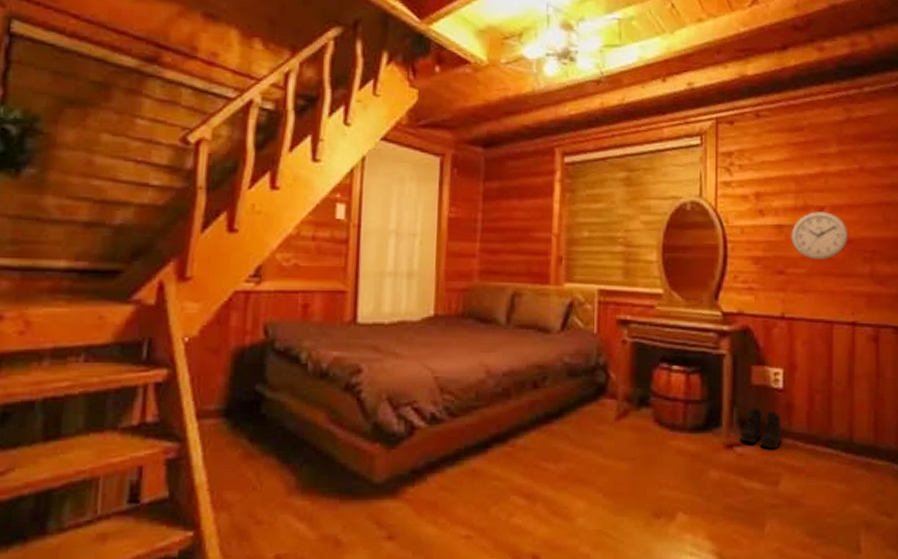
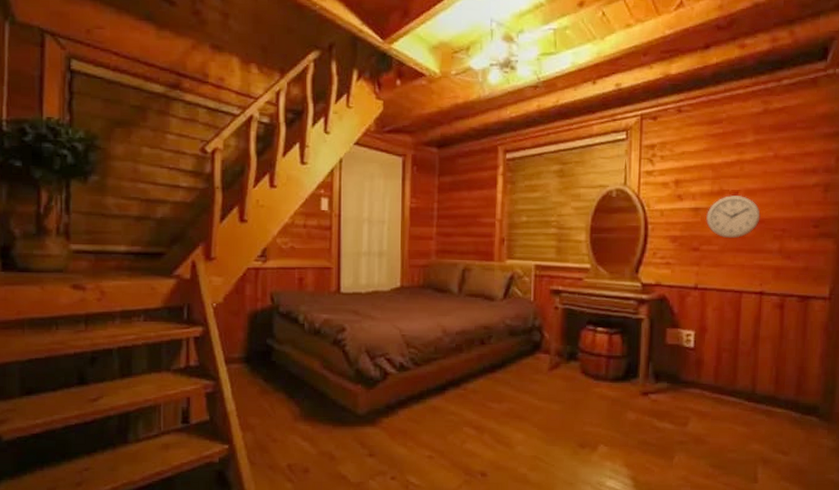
boots: present [740,408,781,450] -> none [654,363,691,397]

